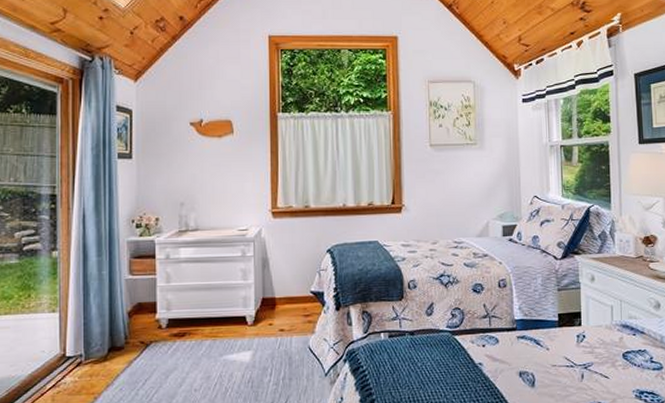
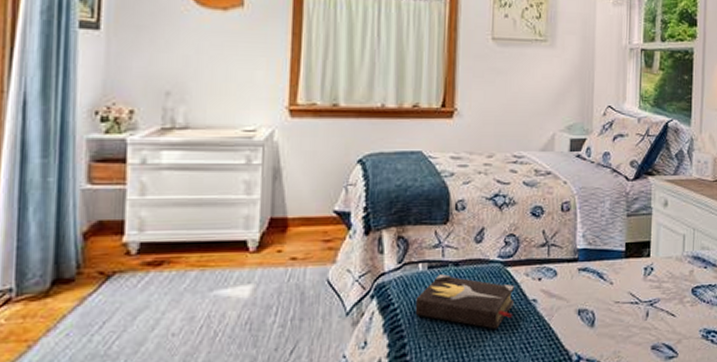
hardback book: none [380,342,463,388] -> present [415,274,514,329]

